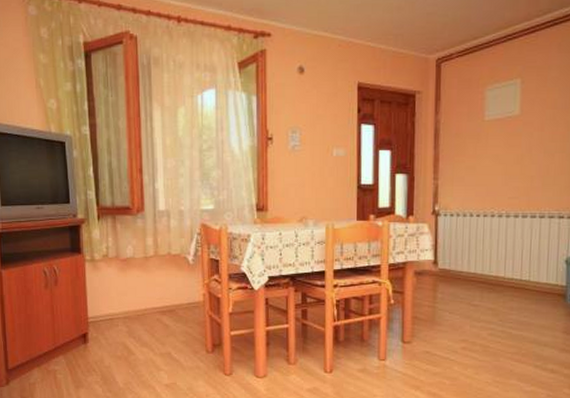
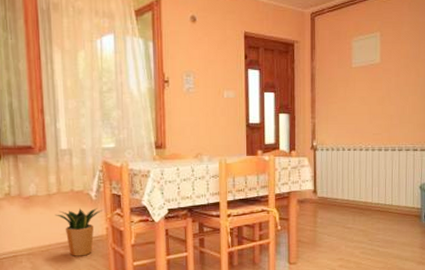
potted plant: none [151,272,201,323] -> present [54,207,103,256]

